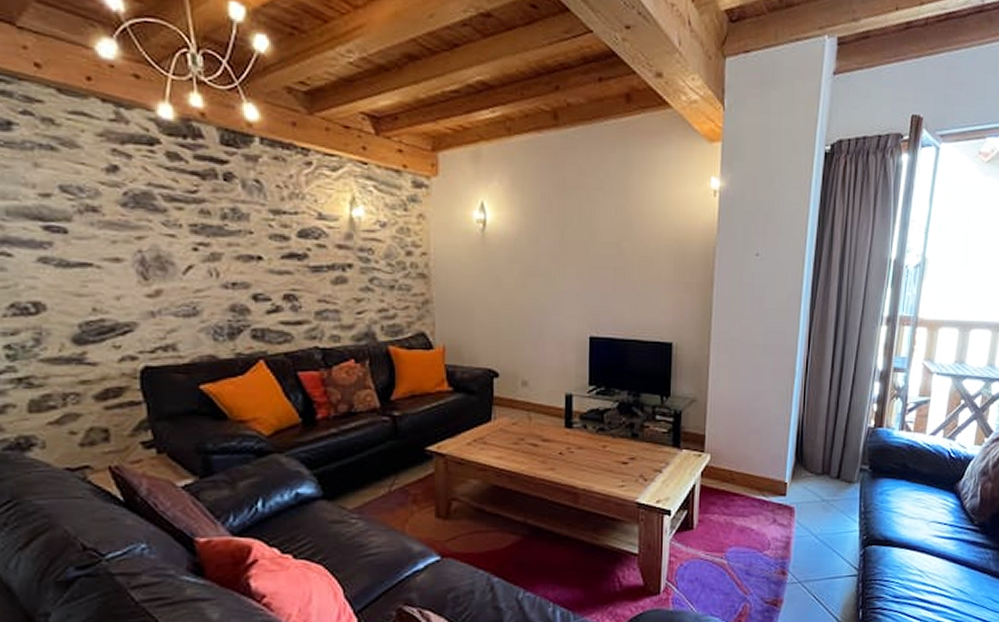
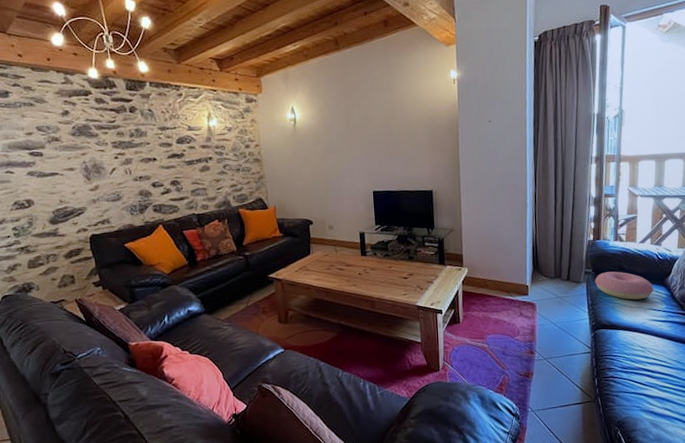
cushion: none [871,470,941,510] -> present [594,271,654,300]

